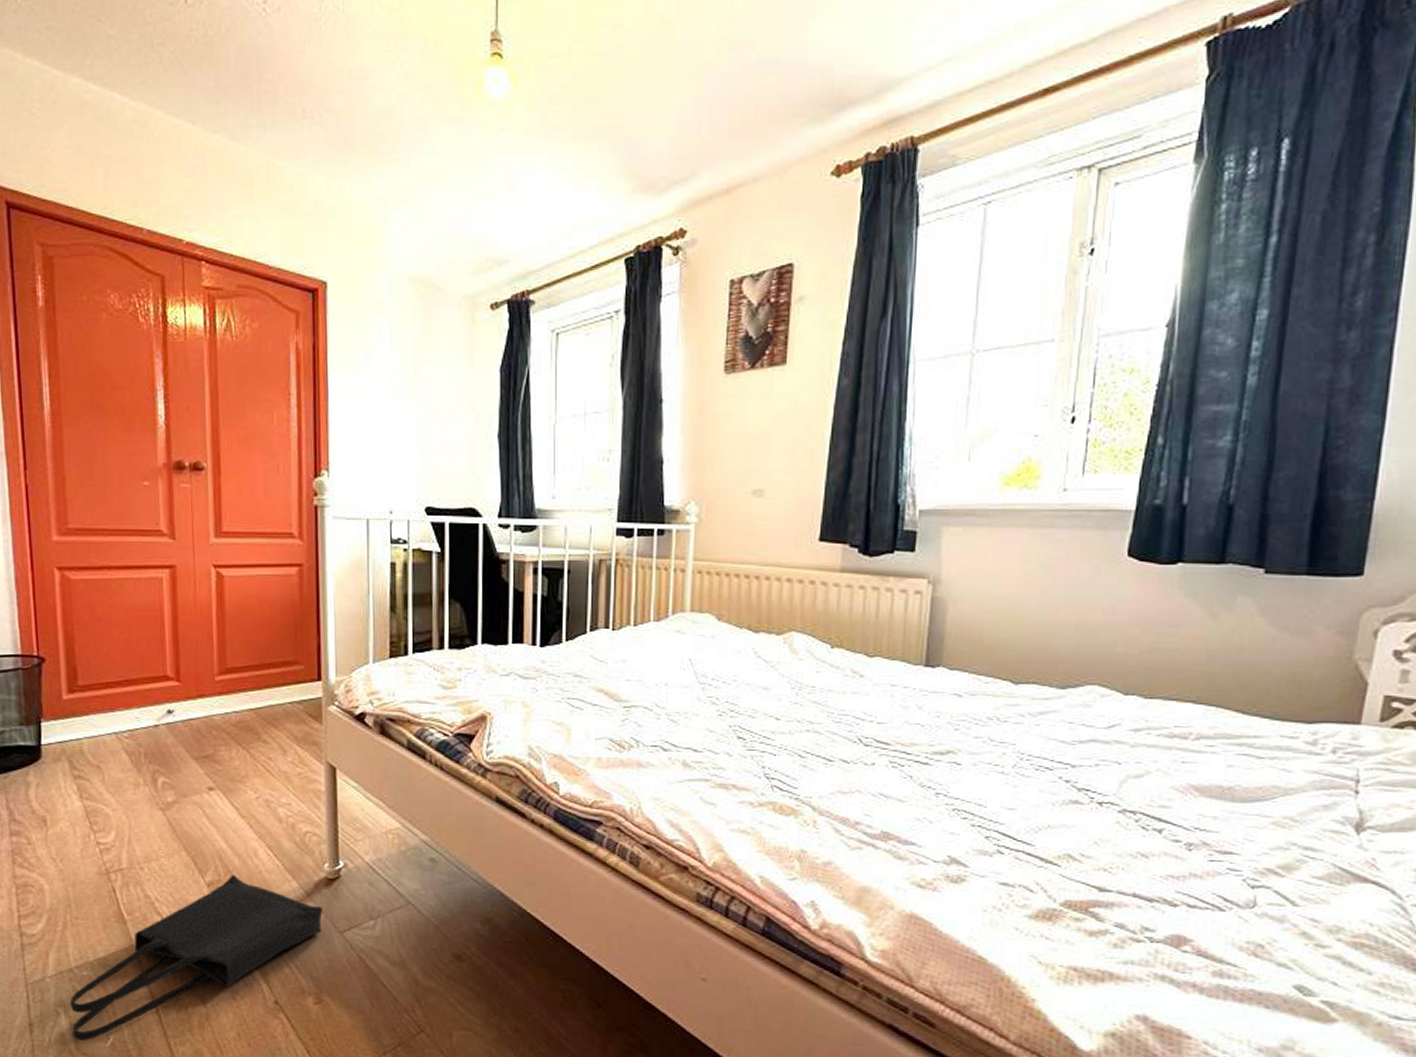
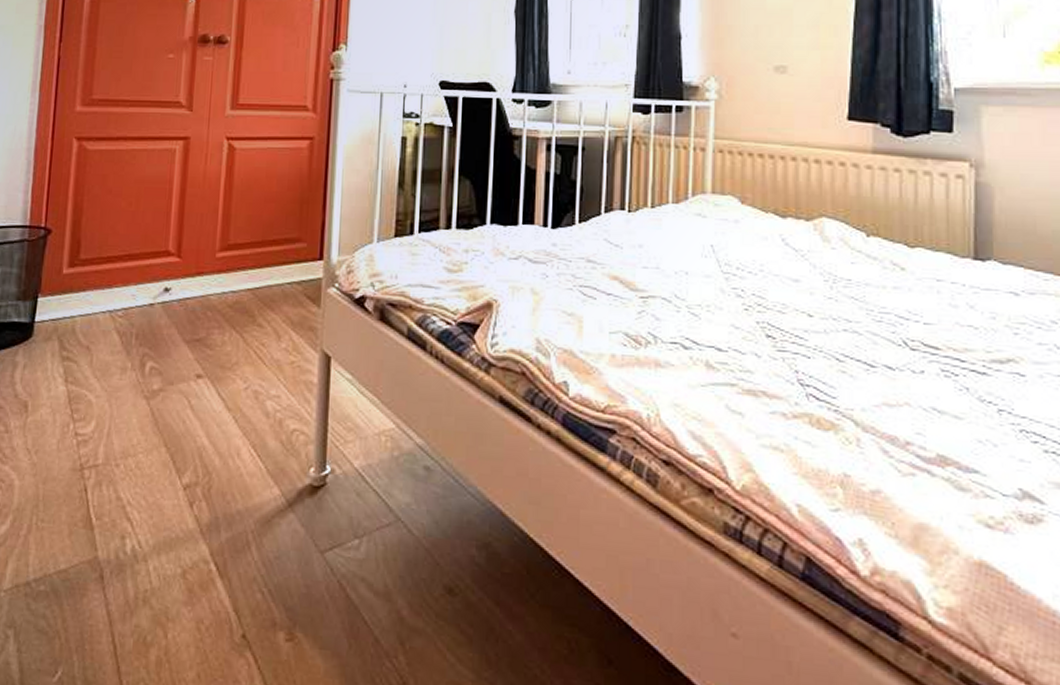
tote bag: present [69,875,323,1041] -> none [19,477,304,673]

